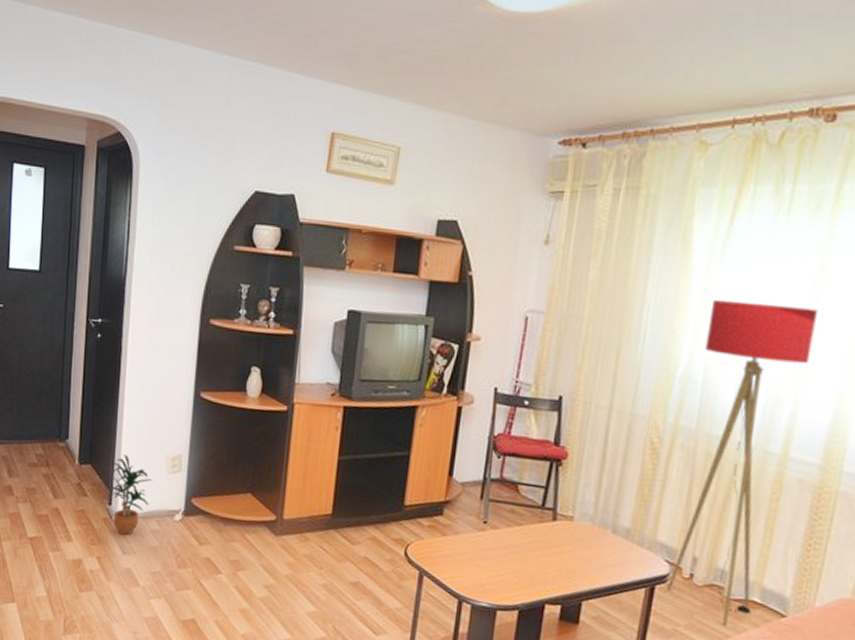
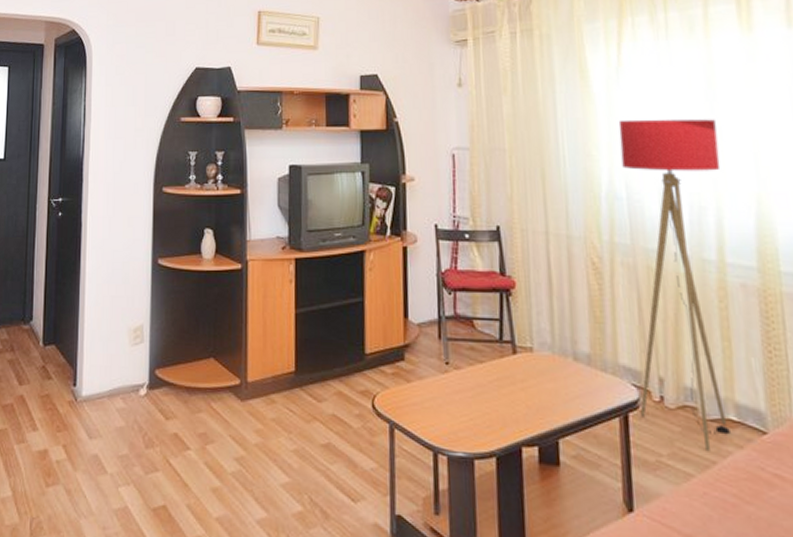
potted plant: present [107,454,152,535] -> none [71,331,115,417]

